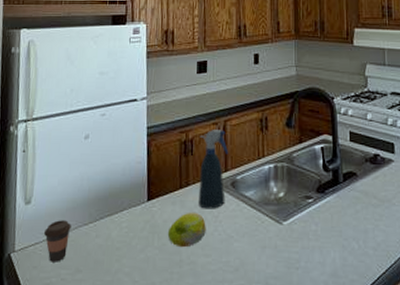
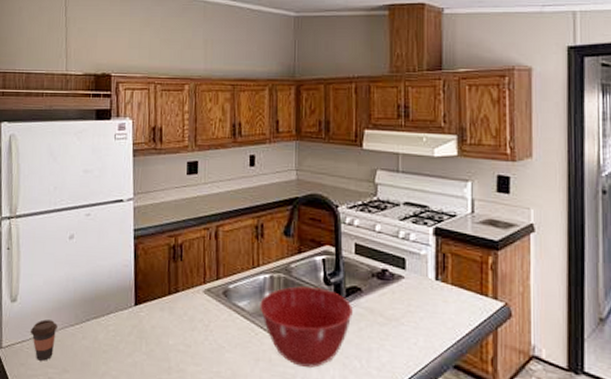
fruit: present [167,212,206,248] -> none [155,319,196,355]
spray bottle: present [198,130,229,209] -> none [187,235,221,318]
mixing bowl: none [265,174,350,251] -> present [260,286,353,368]

